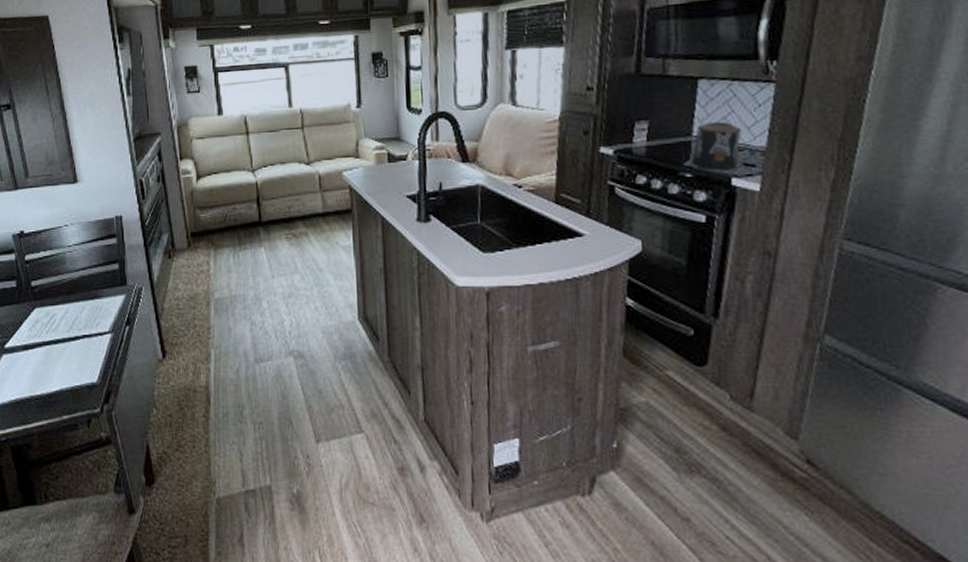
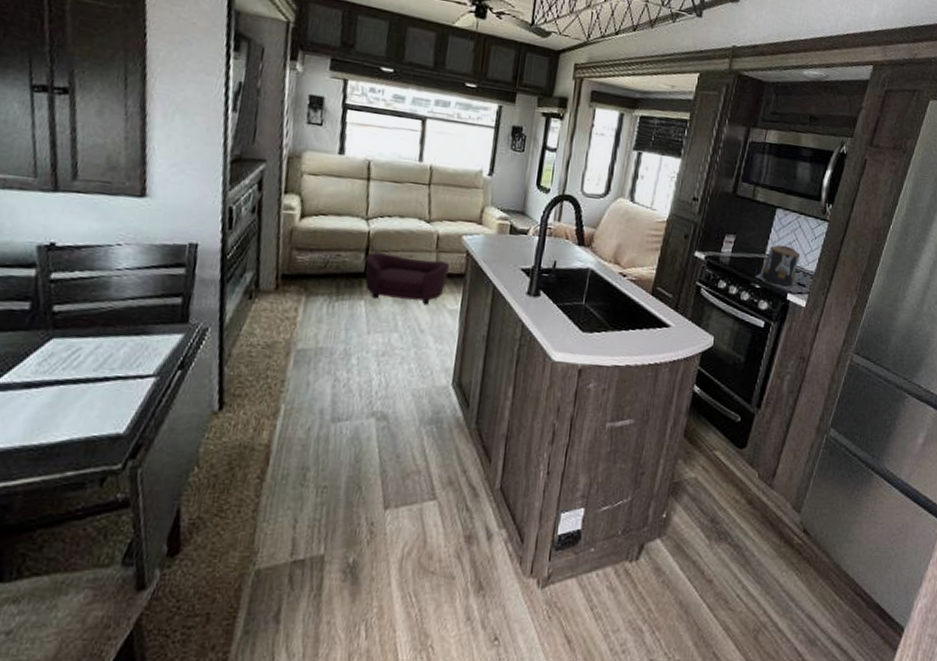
dog bed: none [258,200,335,245] -> present [365,252,449,306]

